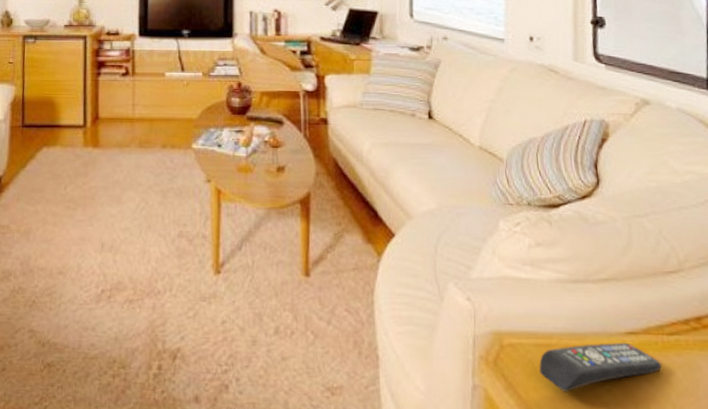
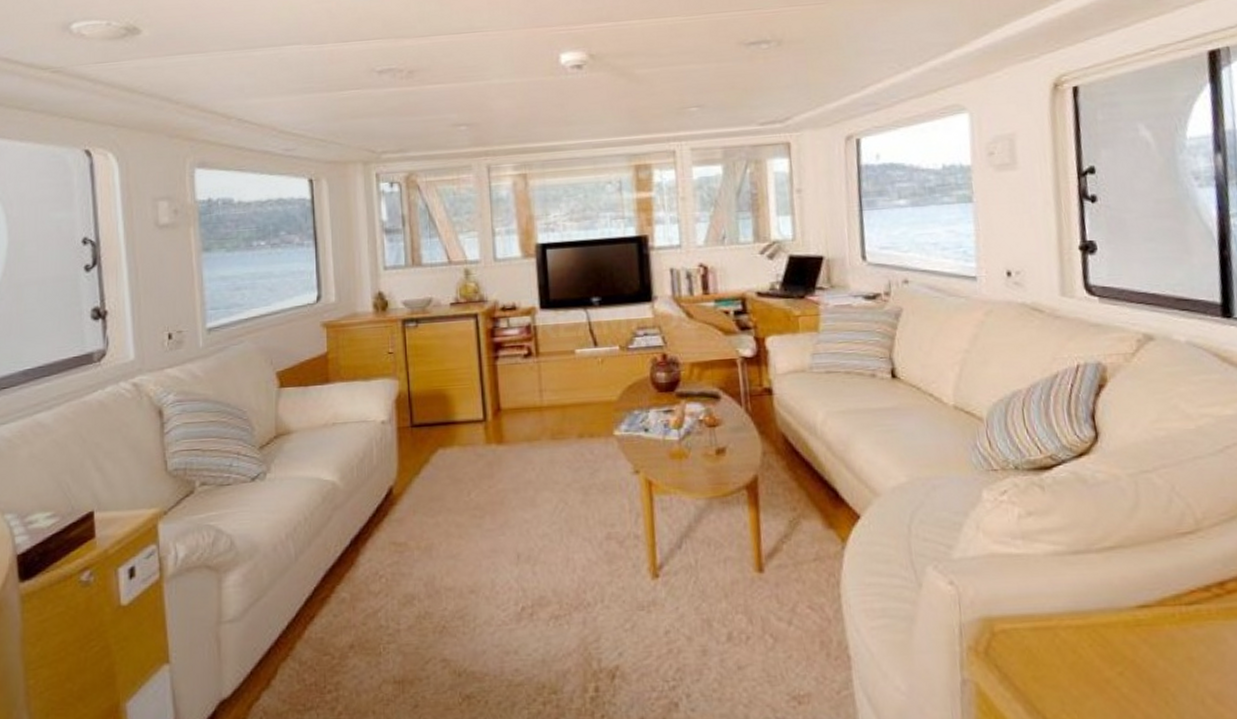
remote control: present [539,343,662,392] -> none [1037,618,1181,679]

